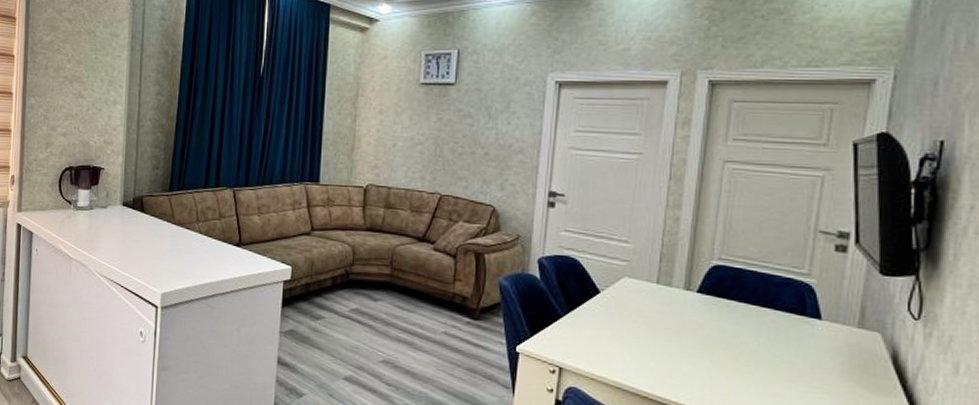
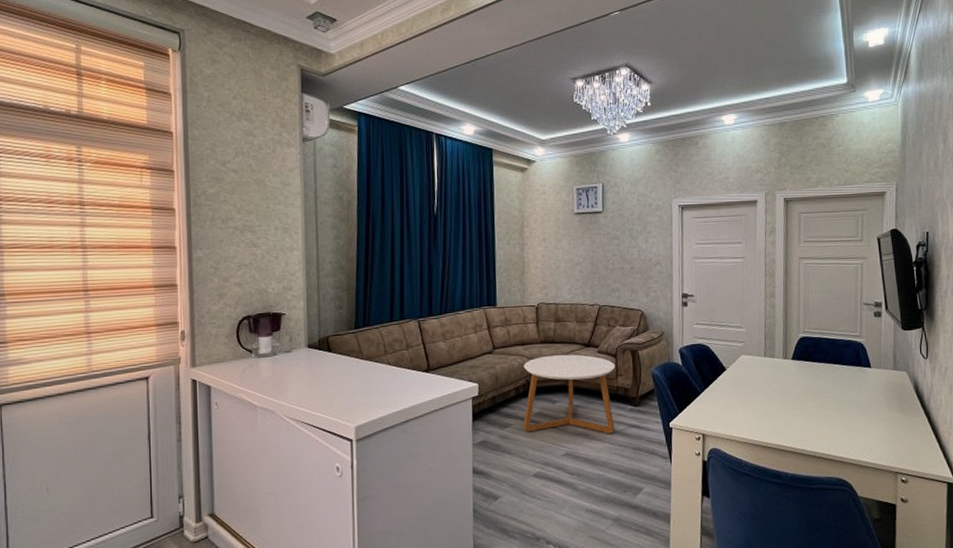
coffee table: none [337,245,454,347] -> present [523,354,616,434]

